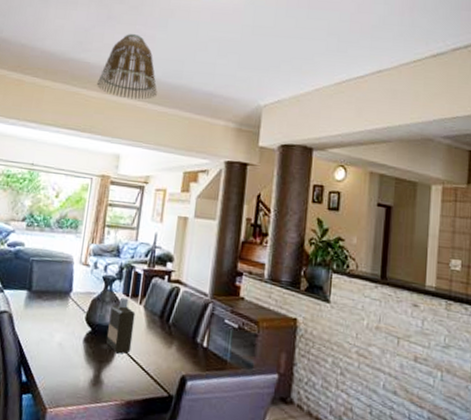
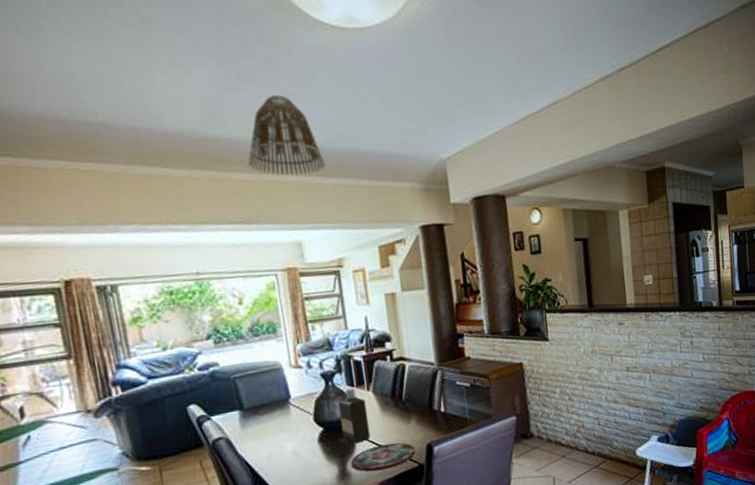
plate: none [105,361,169,390] -> present [350,442,416,472]

